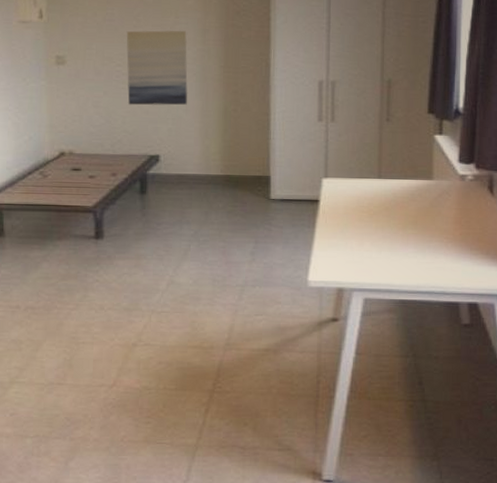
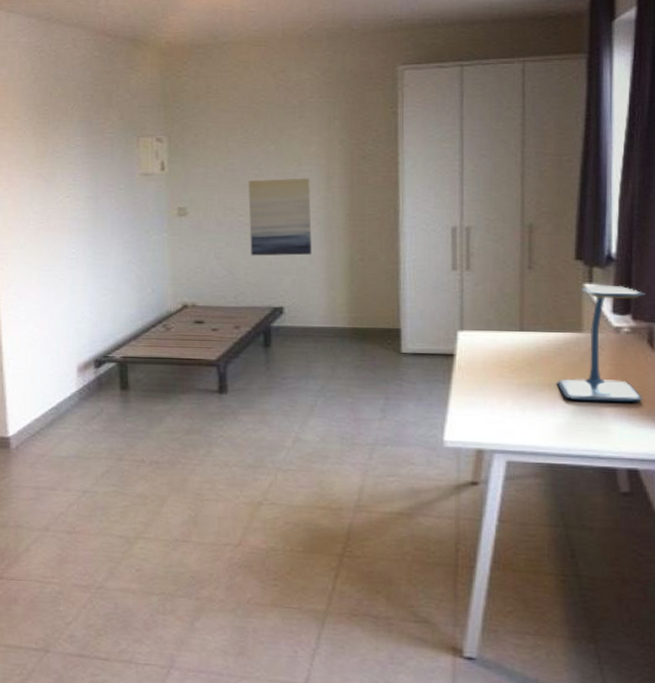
desk lamp: none [410,136,487,244] -> present [557,284,645,403]

